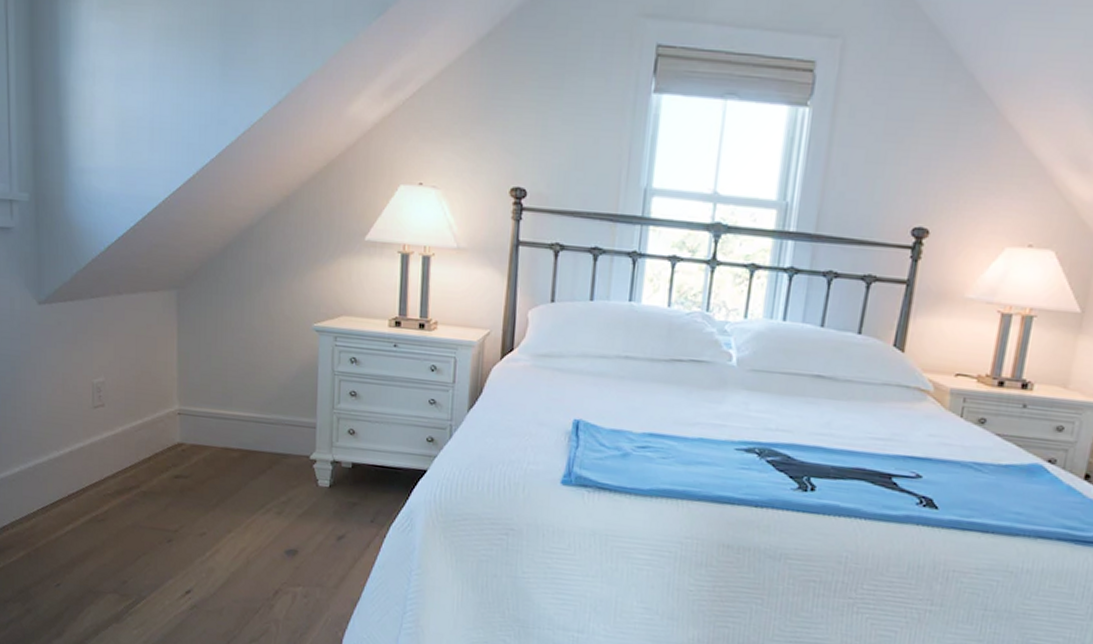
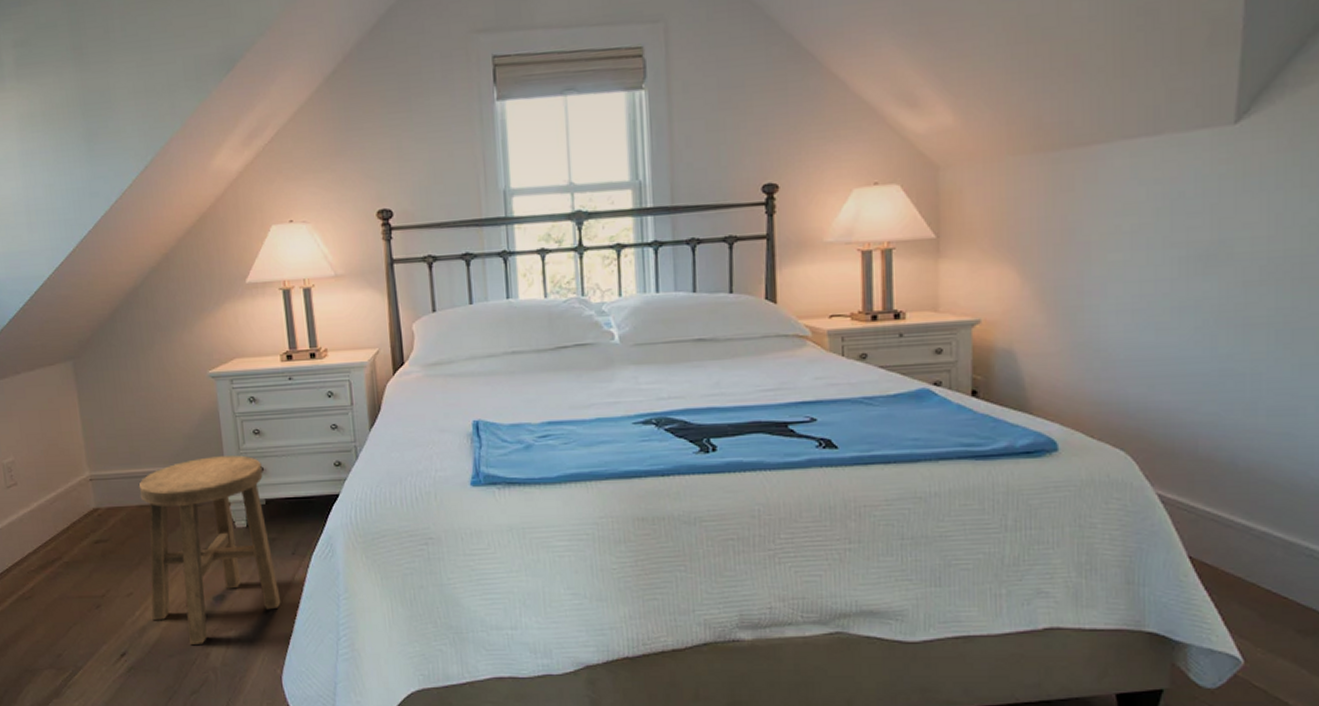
stool: none [222,410,354,595] -> present [138,455,281,646]

